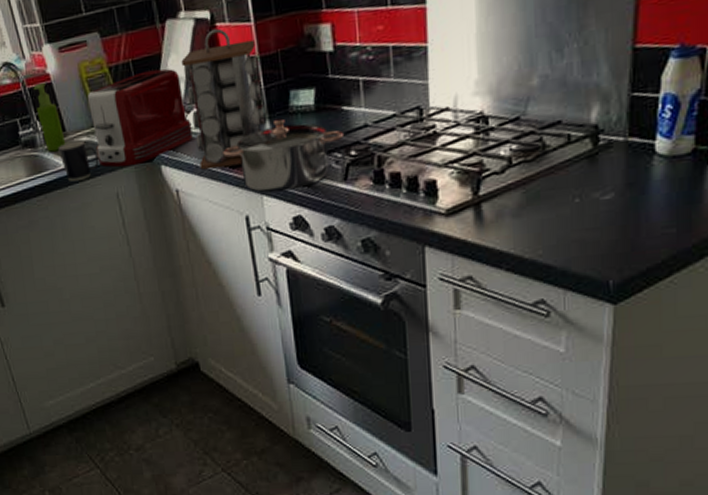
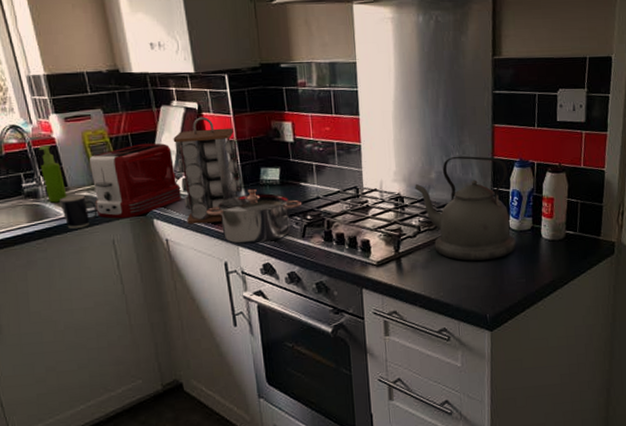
kettle: none [506,46,664,205] -> present [415,156,516,262]

